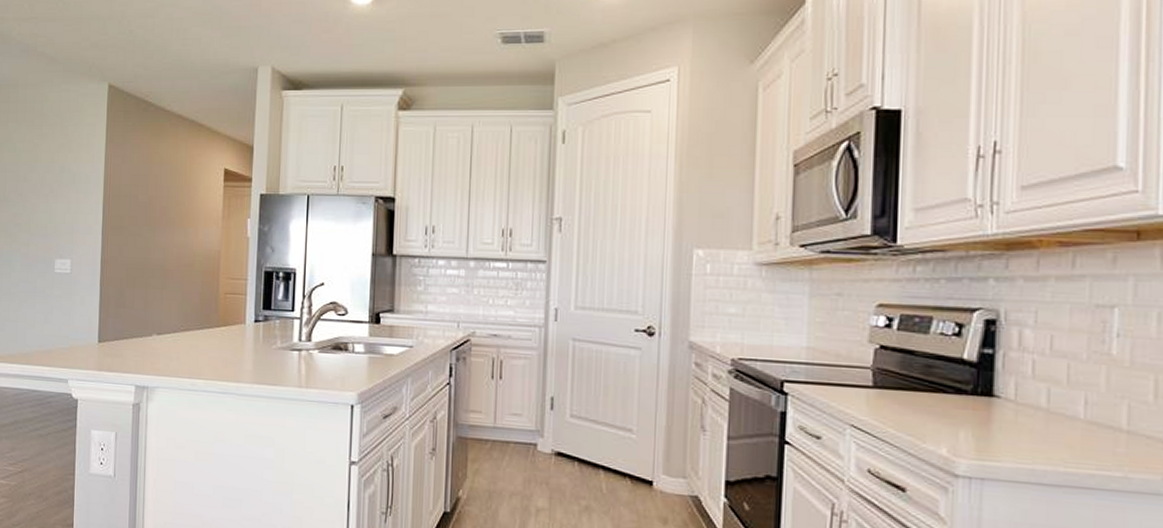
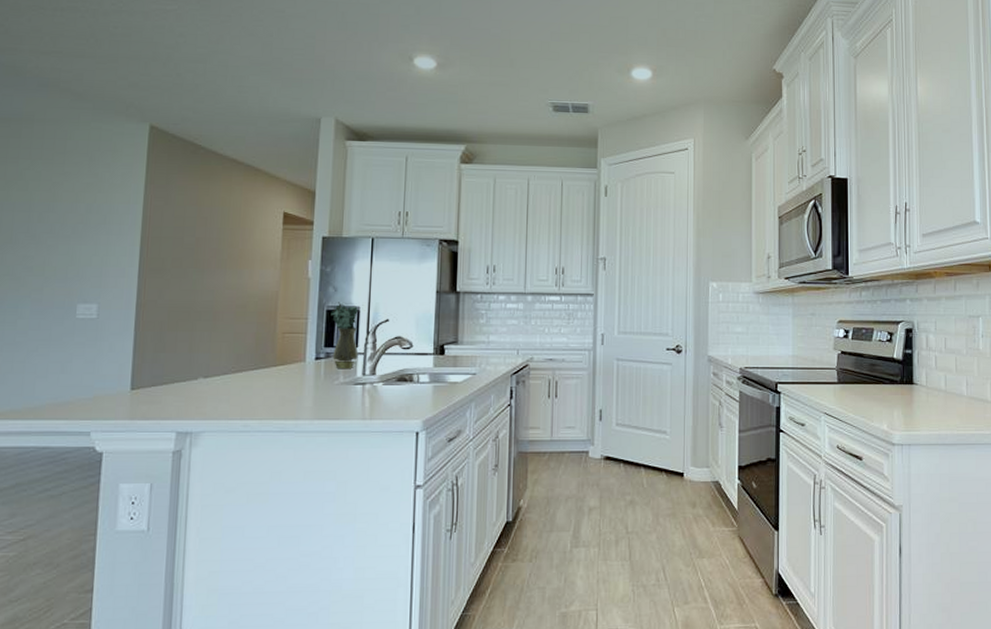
vase: none [268,263,295,333] -> present [331,302,359,368]

